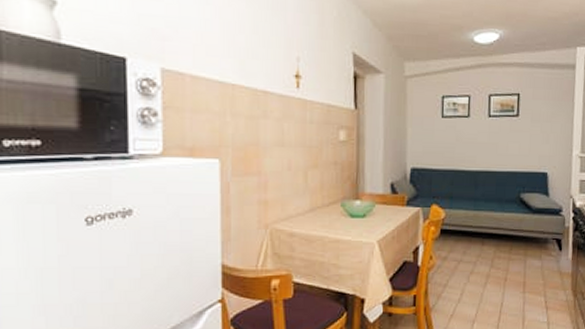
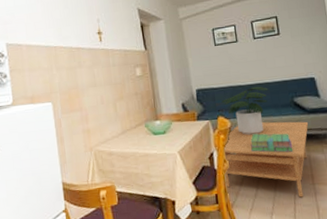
coffee table: none [427,217,532,306] -> present [224,121,309,198]
potted plant: none [438,174,495,231] -> present [221,86,269,136]
stack of books: none [462,229,510,255] -> present [250,133,294,153]

